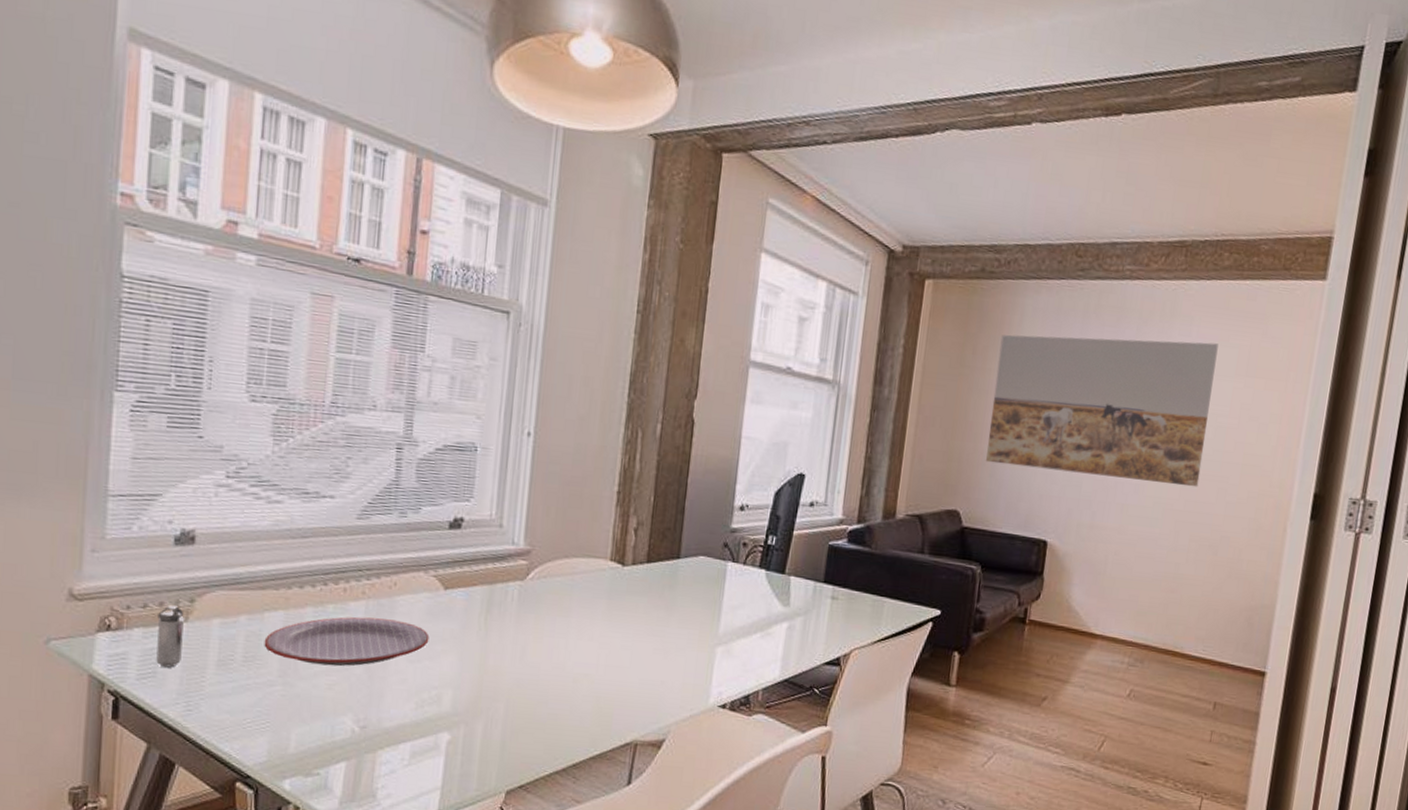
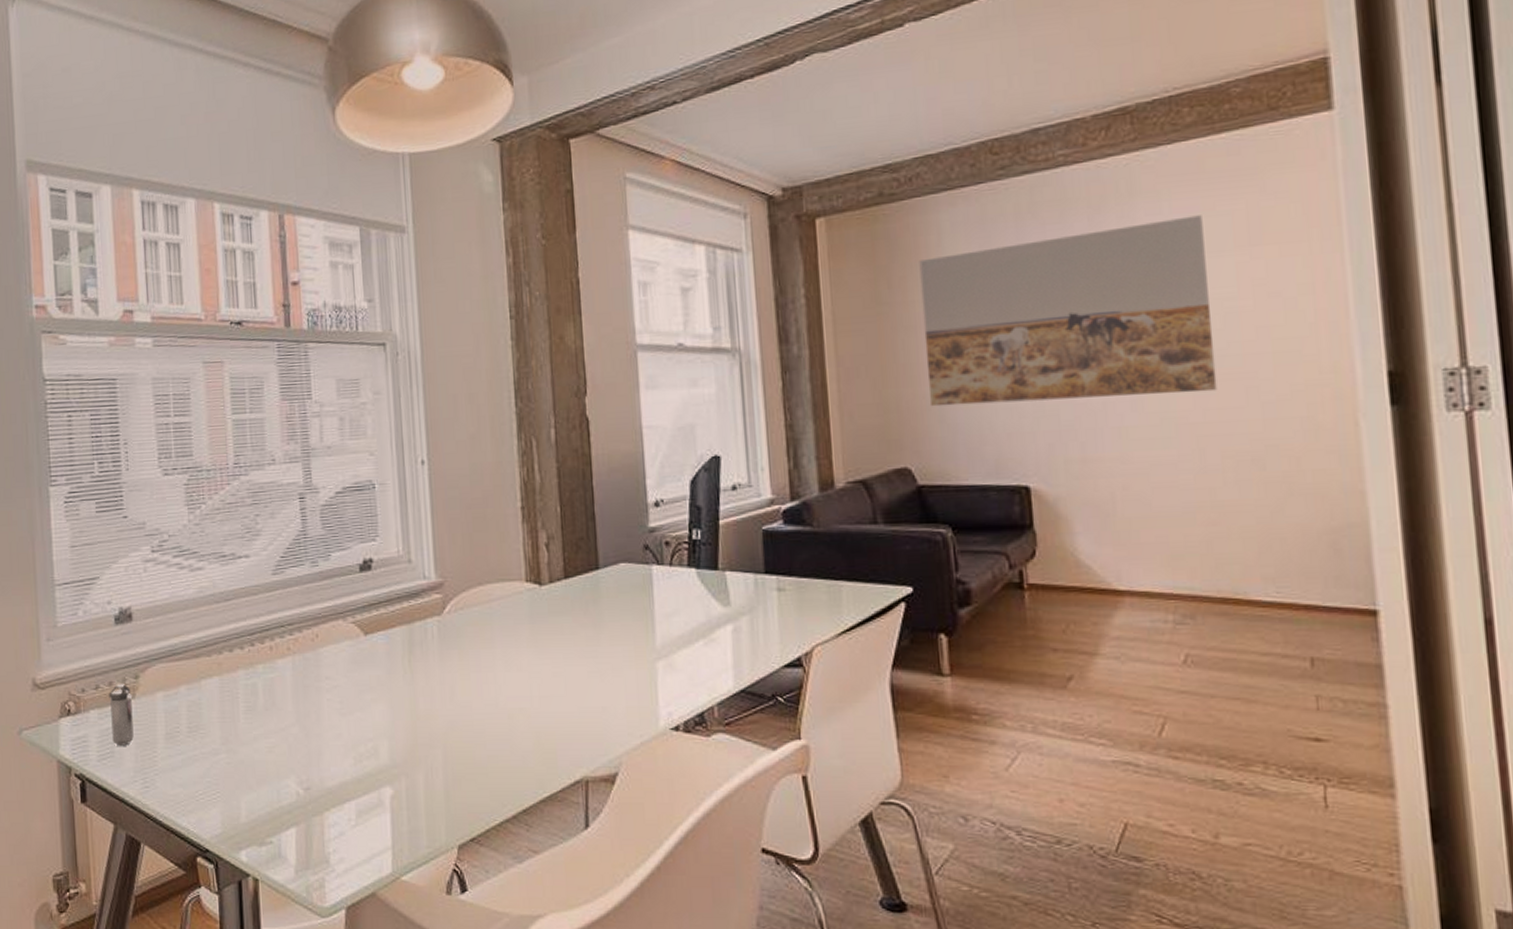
plate: present [264,617,430,666] -> none [204,673,358,728]

